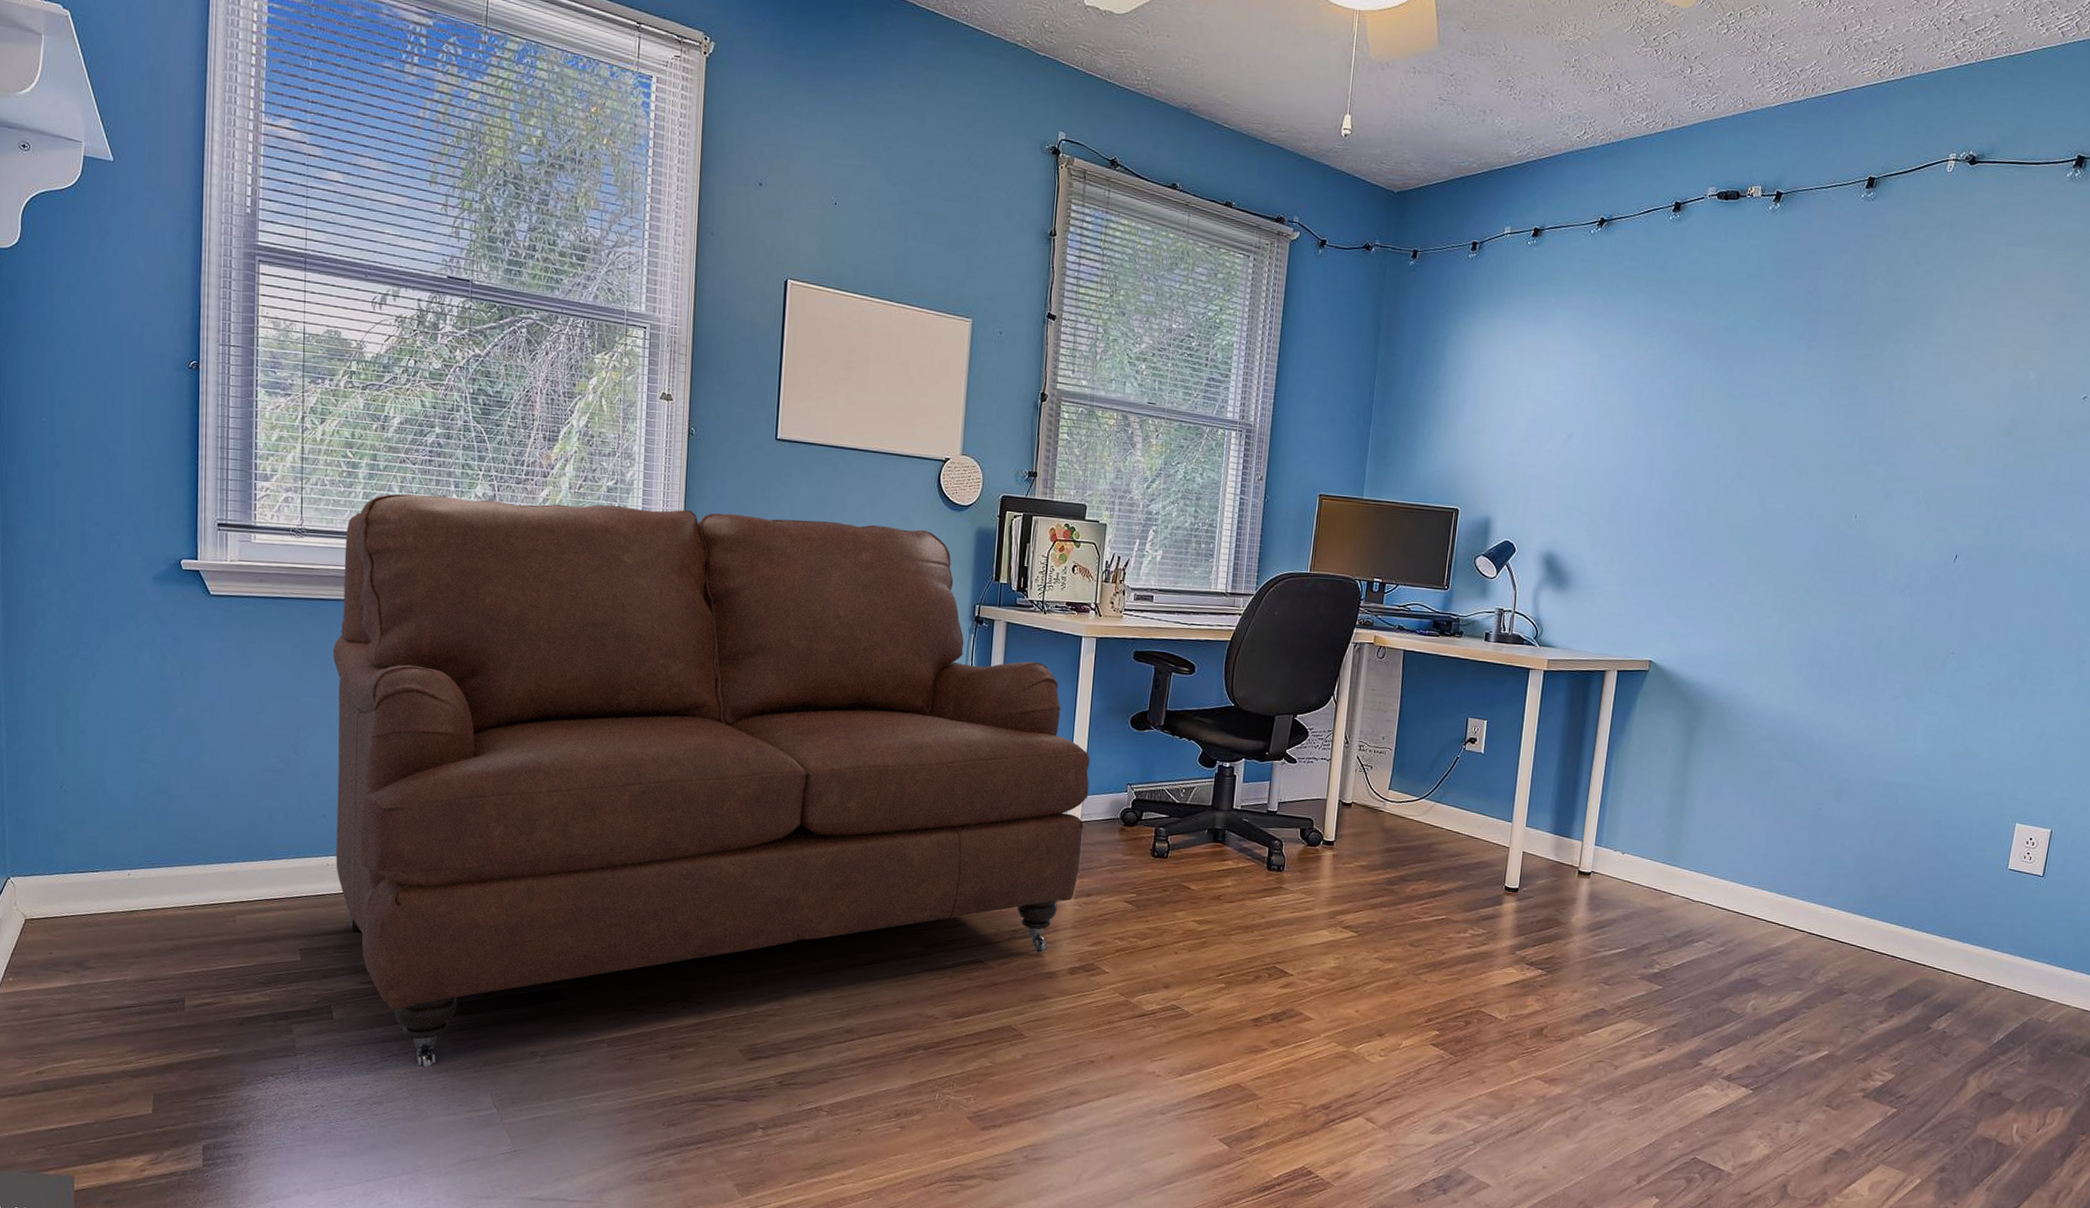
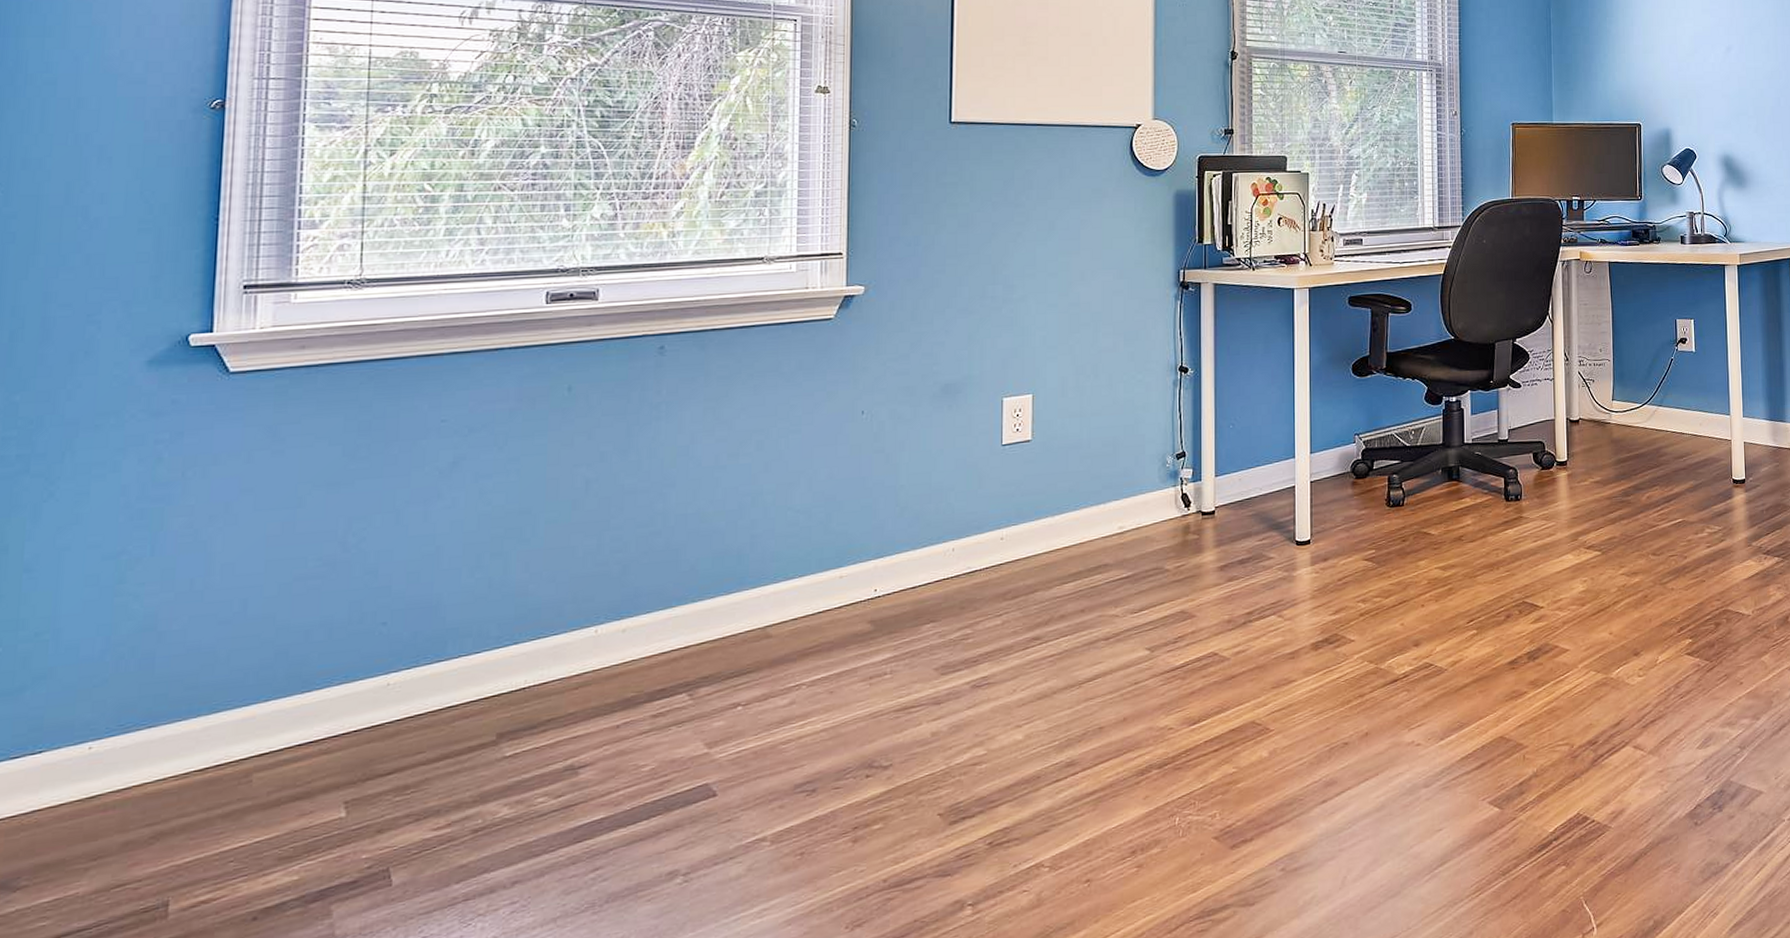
sofa: present [333,494,1090,1068] -> none [399,199,1316,924]

